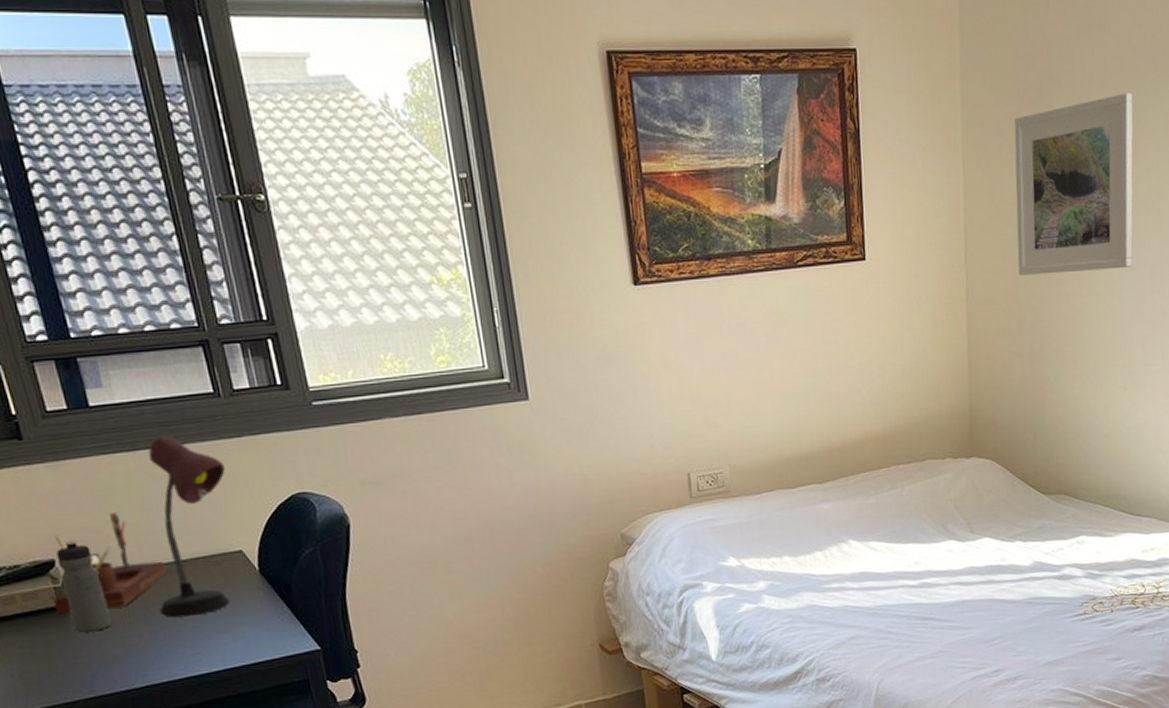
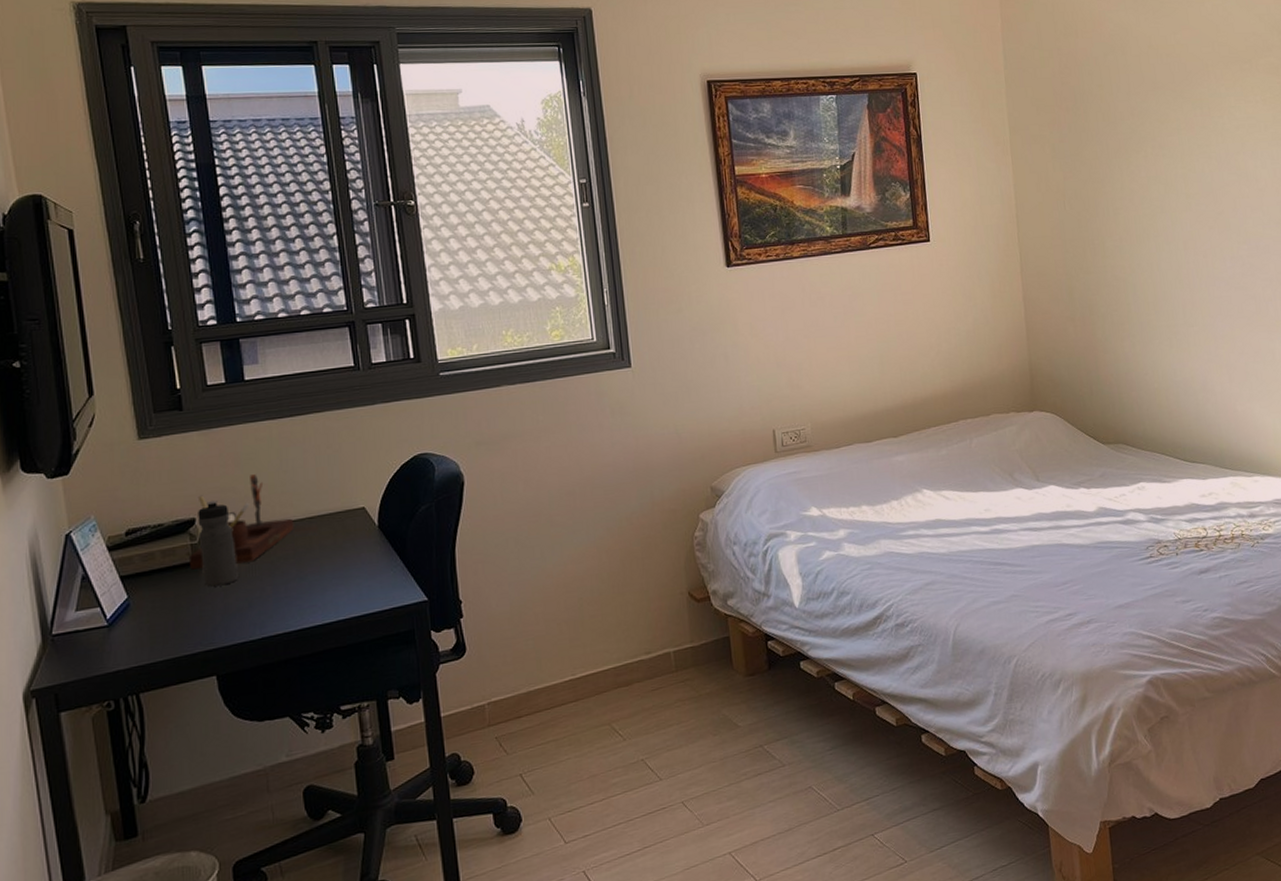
desk lamp: present [148,436,231,618] -> none [283,405,357,572]
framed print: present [1014,93,1133,276] -> none [1054,100,1168,251]

